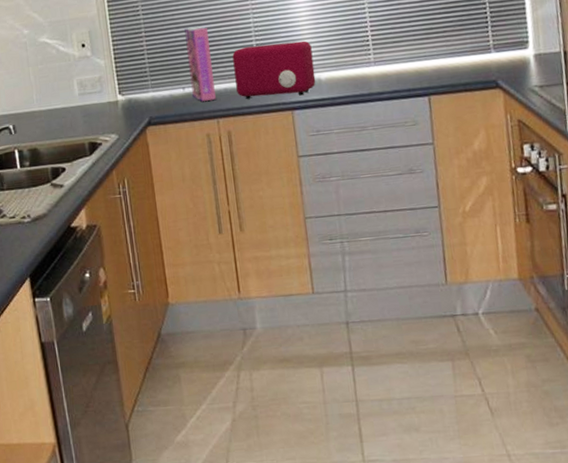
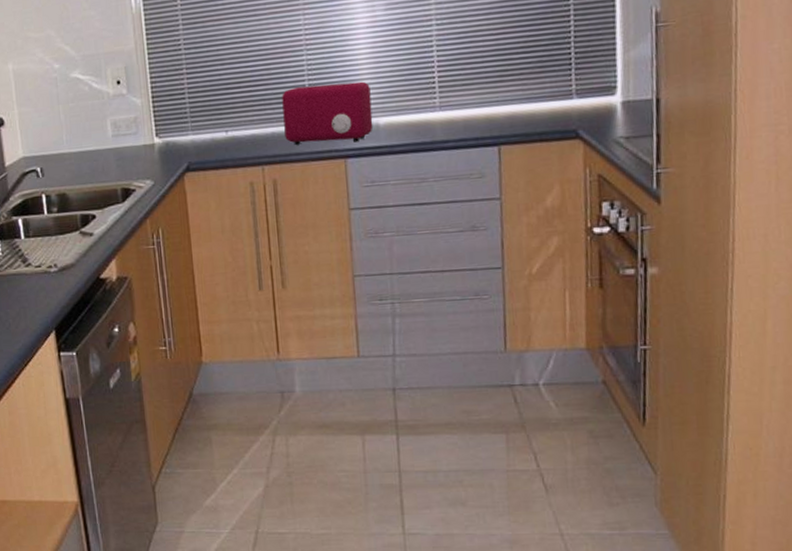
cereal box: present [184,26,216,102] -> none [230,62,262,147]

